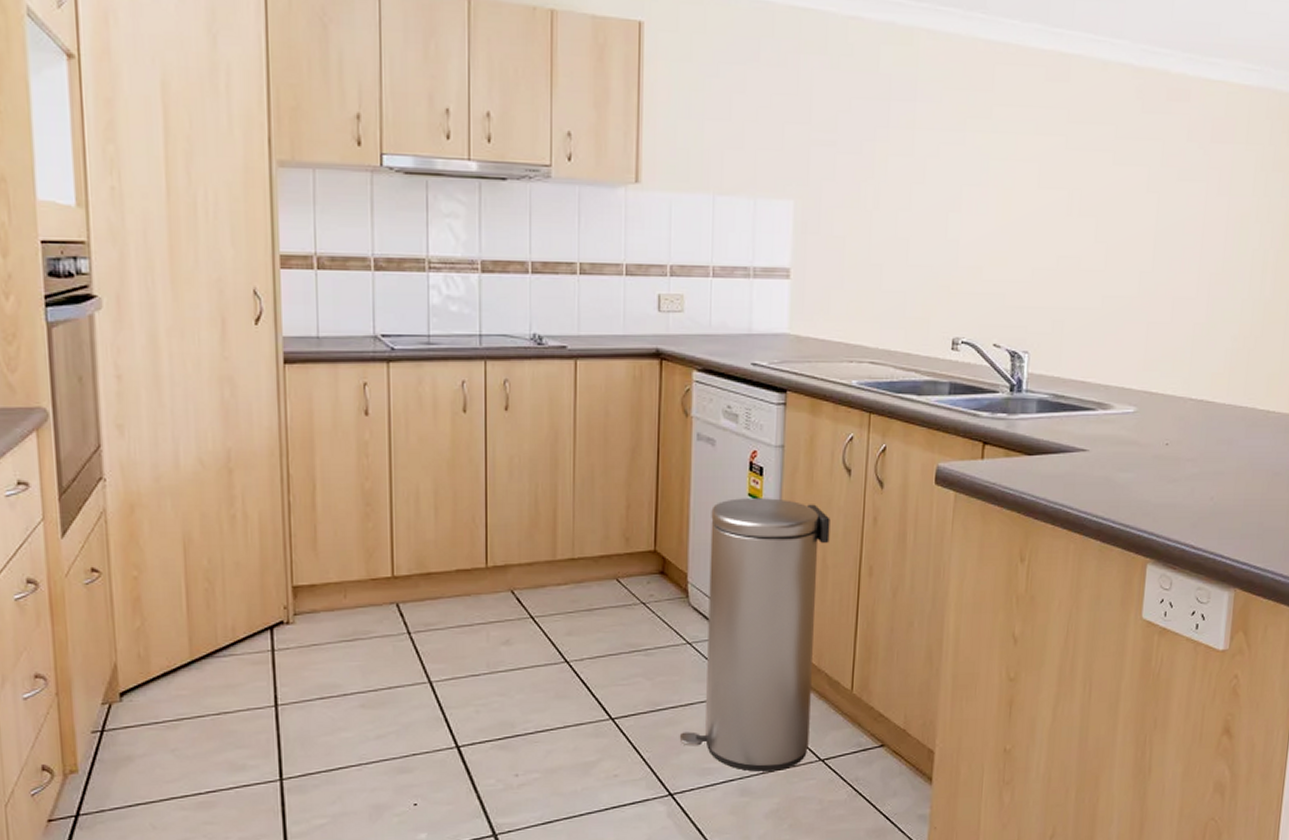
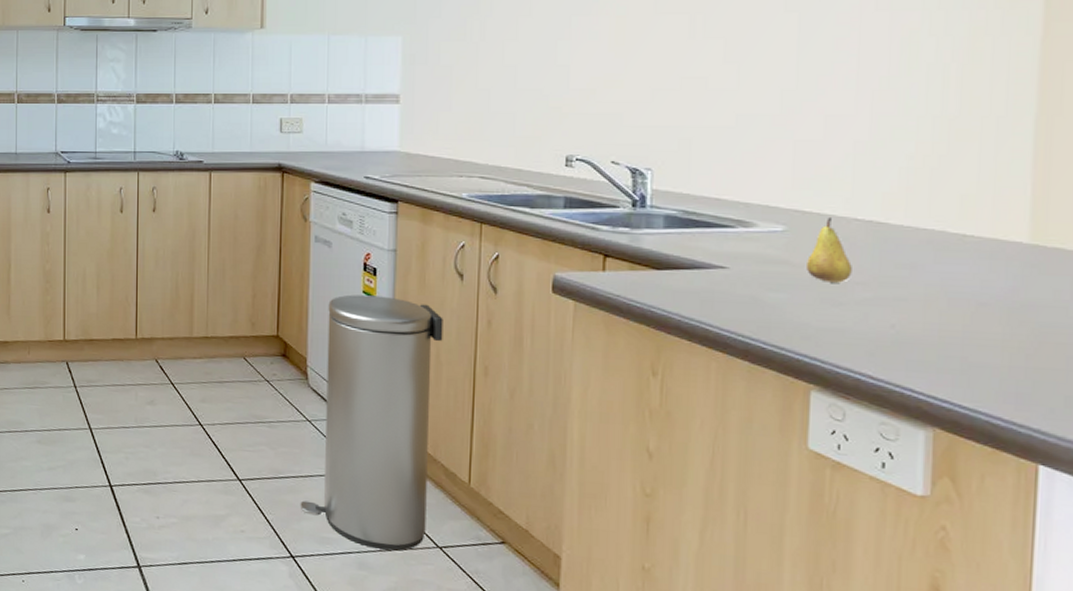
fruit: none [1150,398,1185,460] -> present [807,218,852,283]

